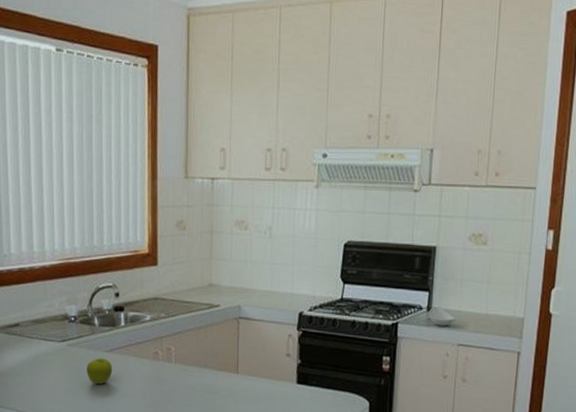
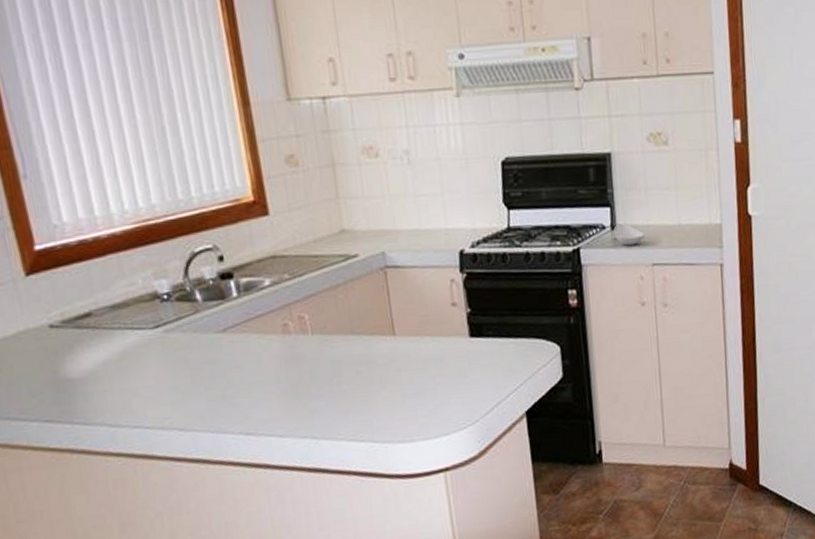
fruit: present [86,357,113,384] -> none [195,340,232,375]

